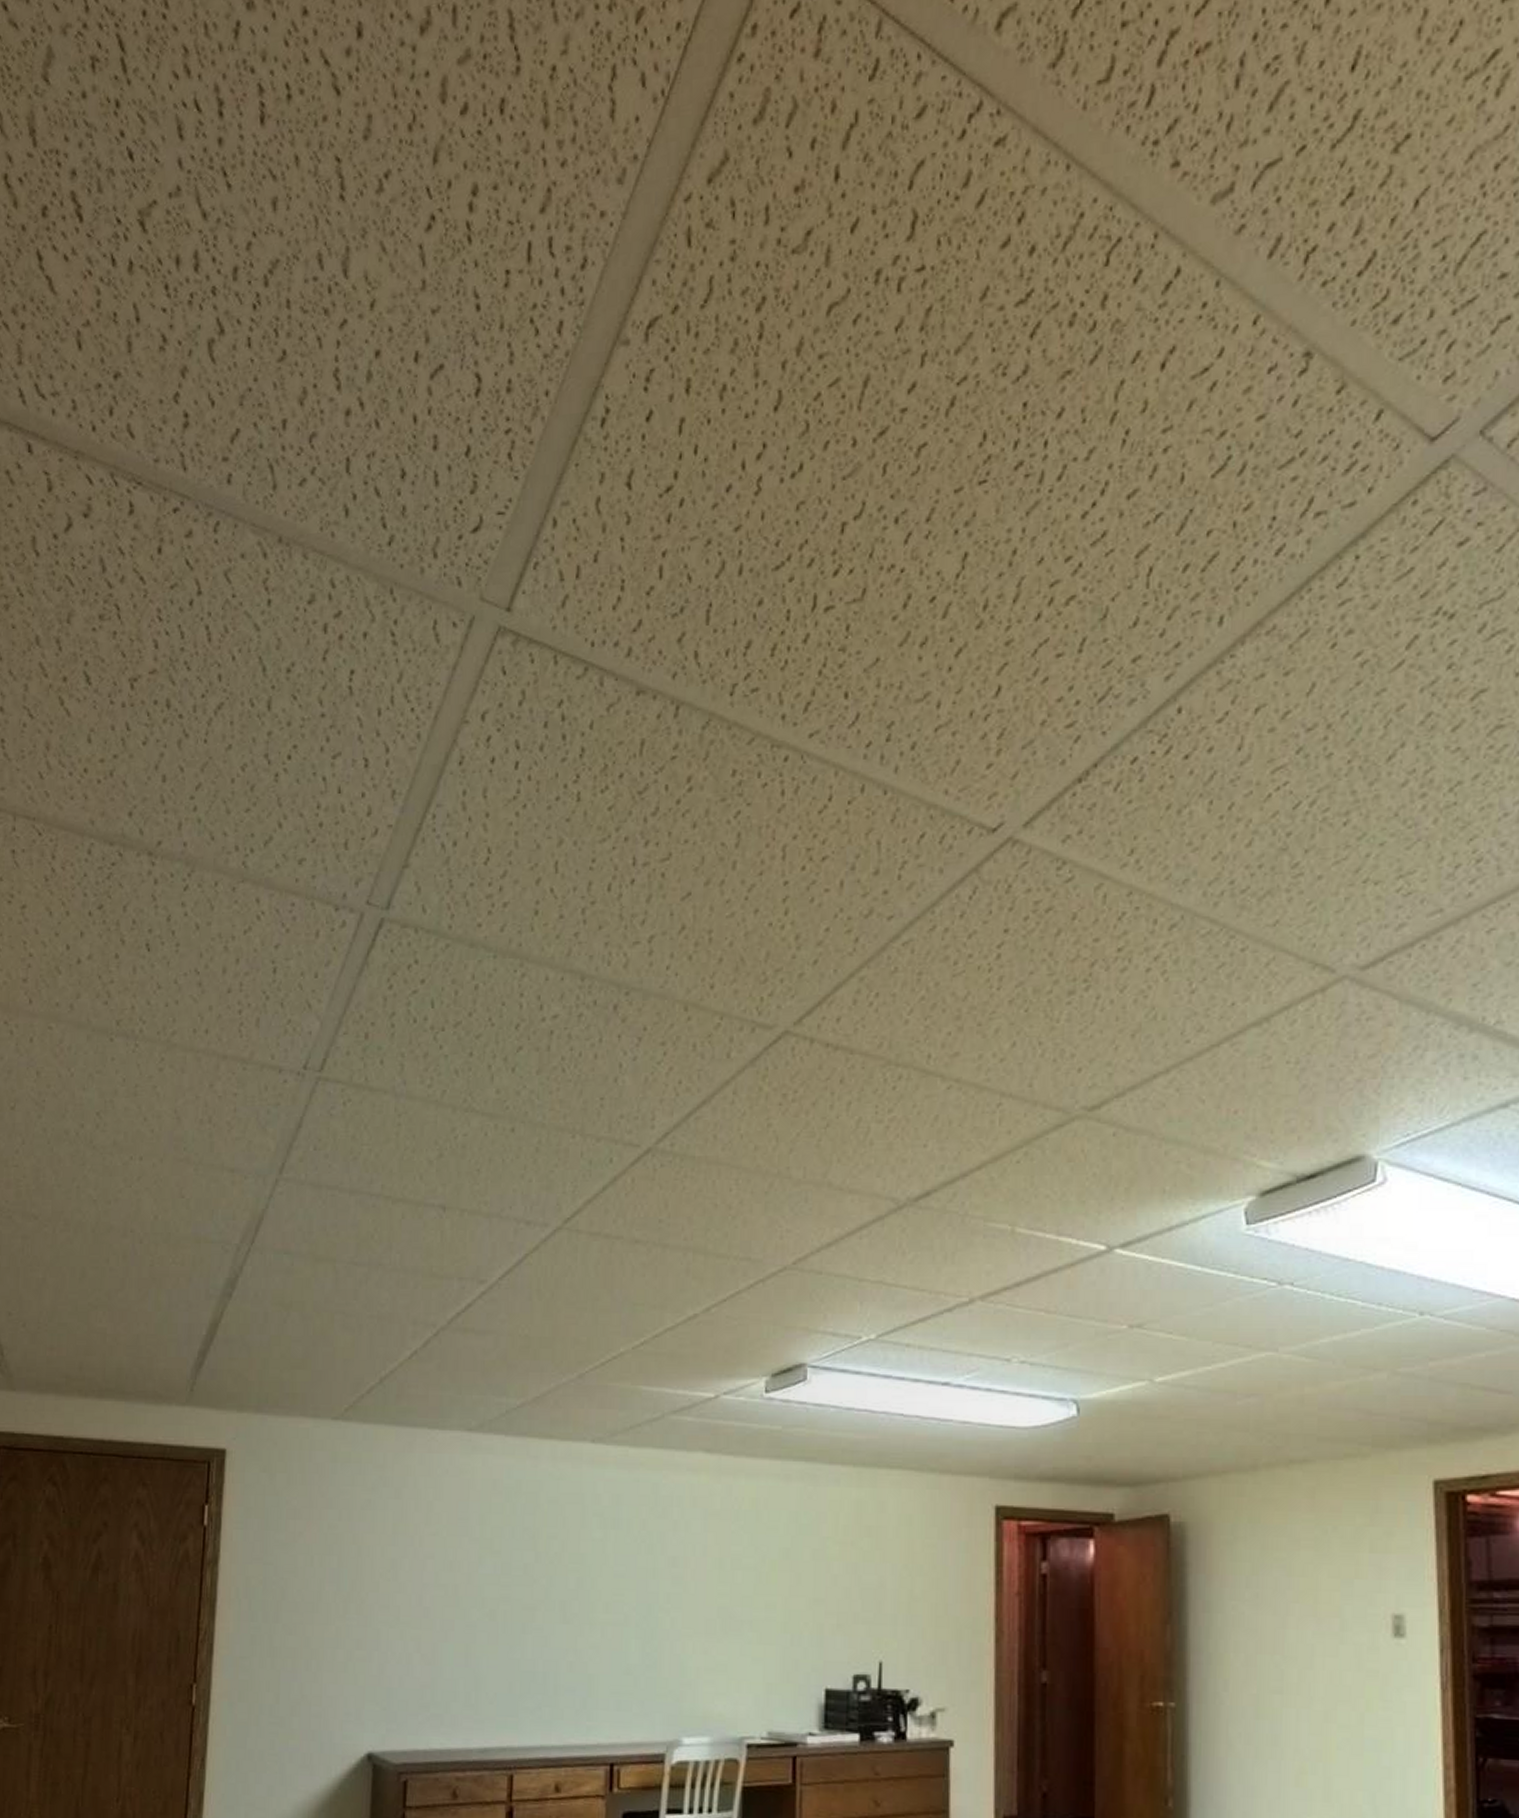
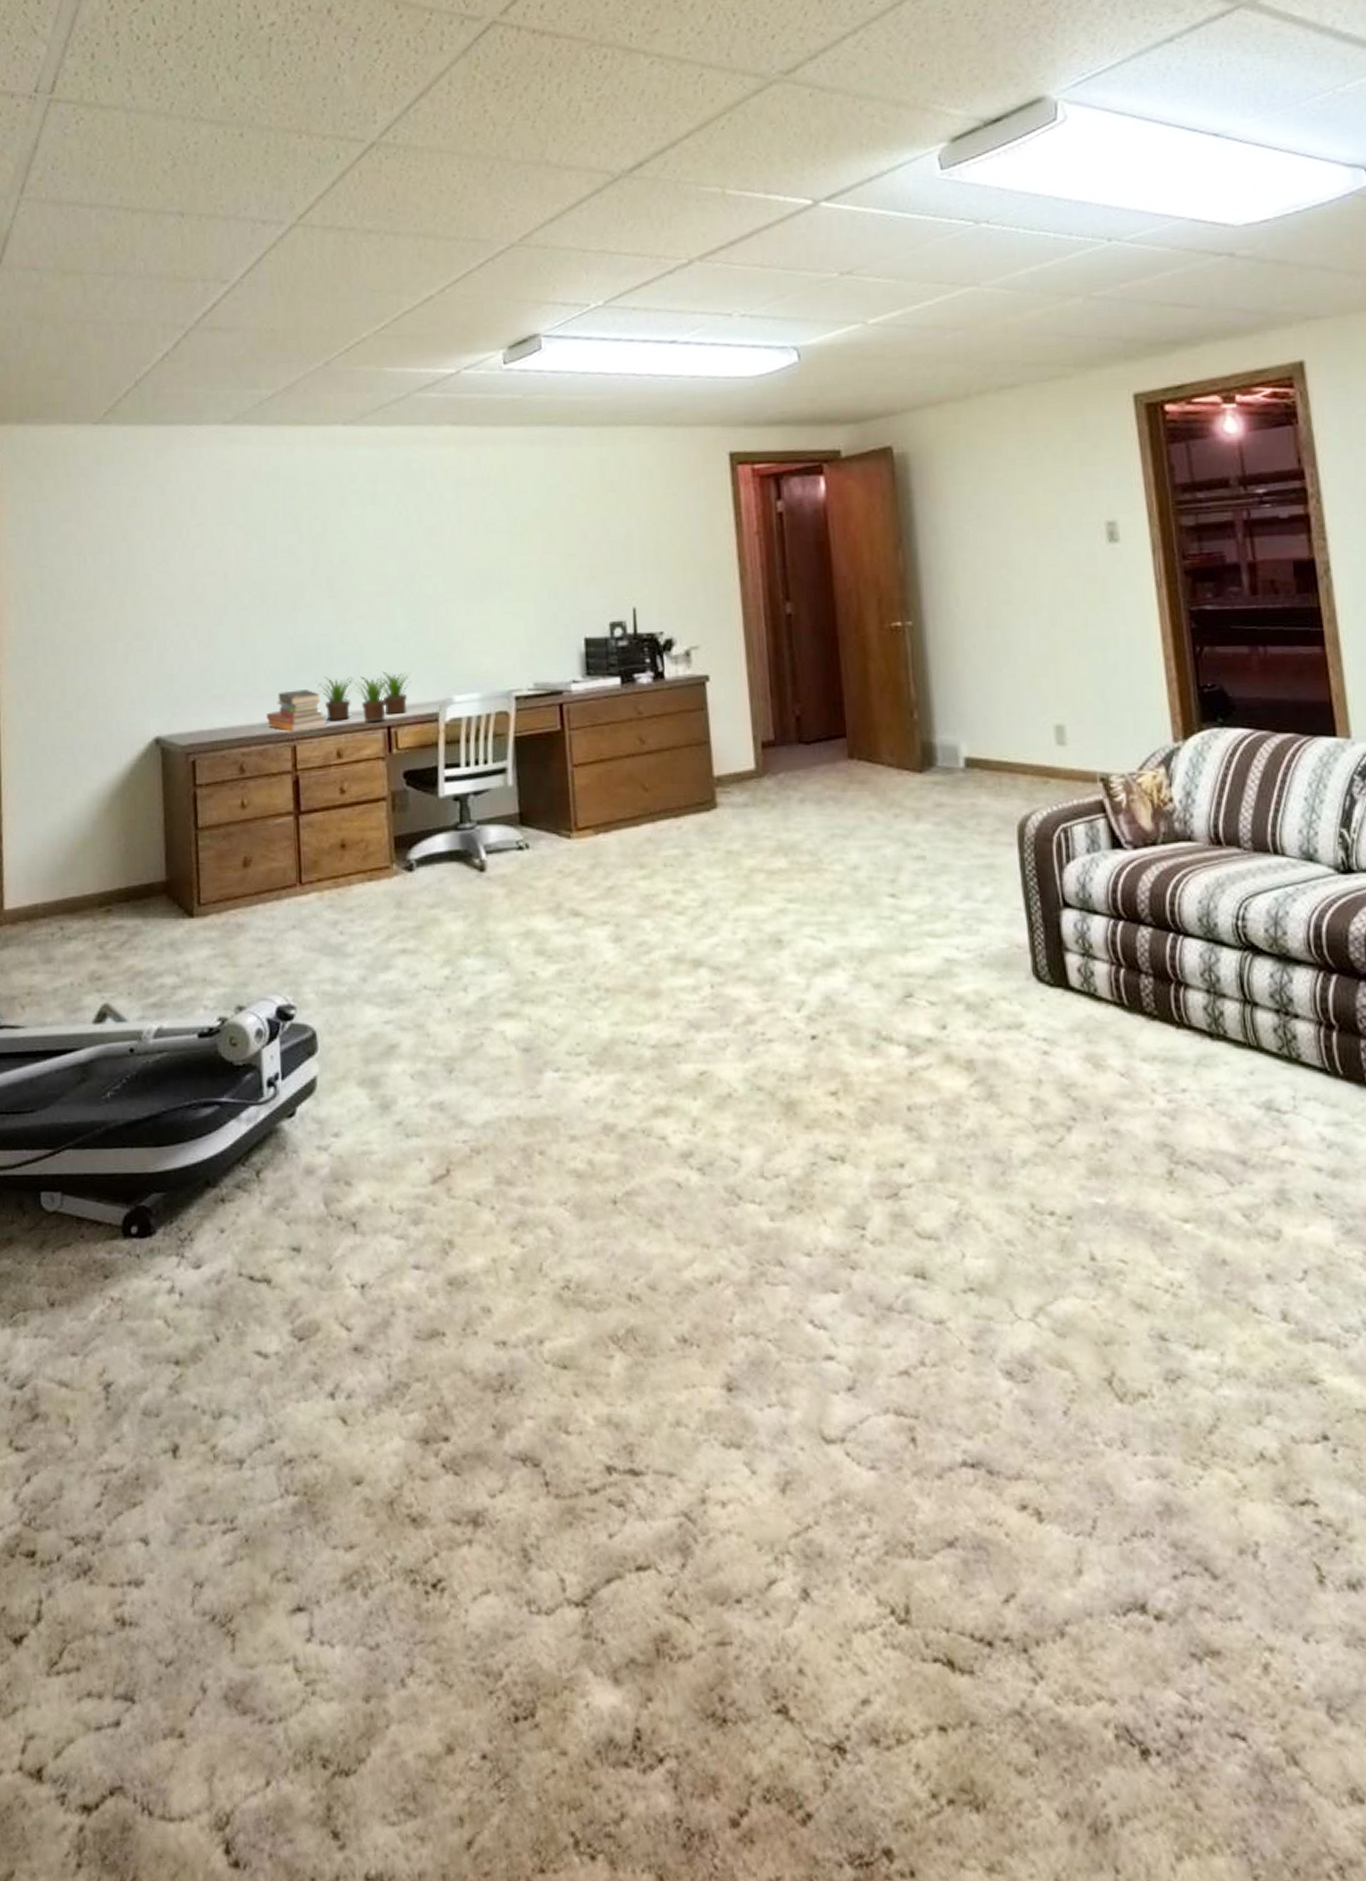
books: none [484,1716,547,1761] -> present [266,690,327,733]
plant: none [543,1705,640,1758] -> present [319,671,412,723]

